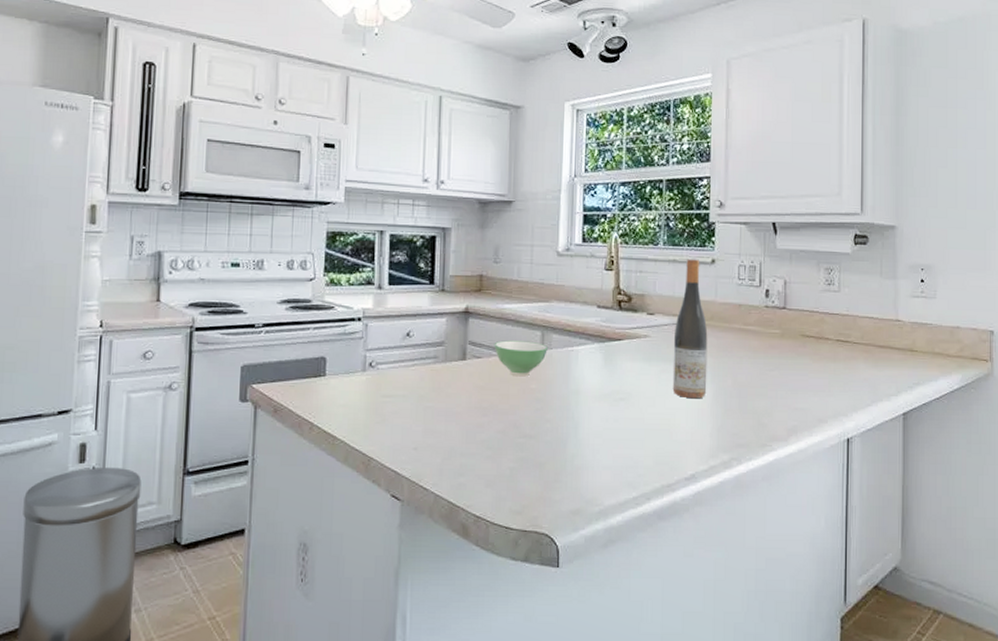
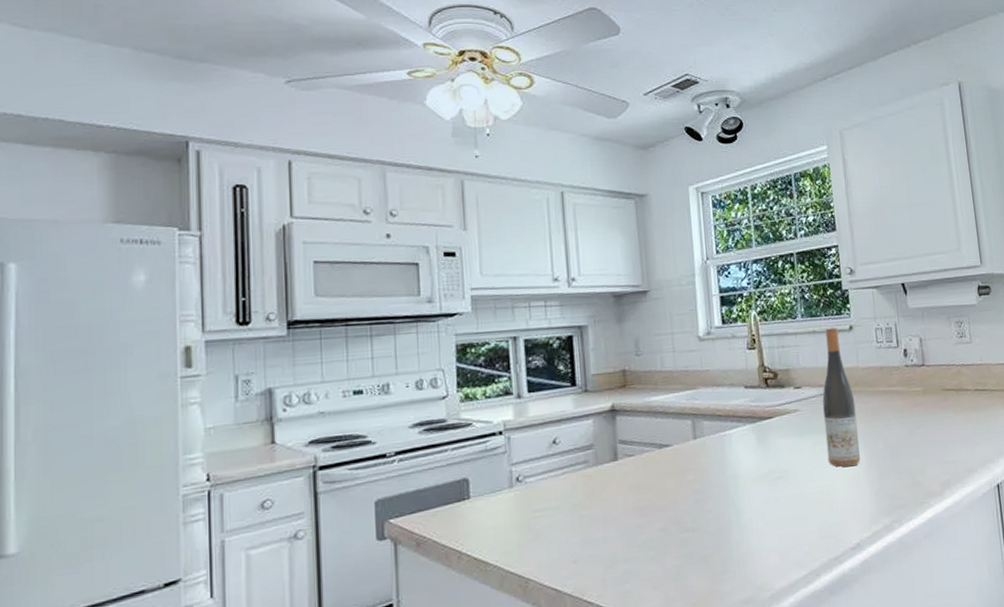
bowl: present [494,340,548,377] -> none [645,431,700,470]

